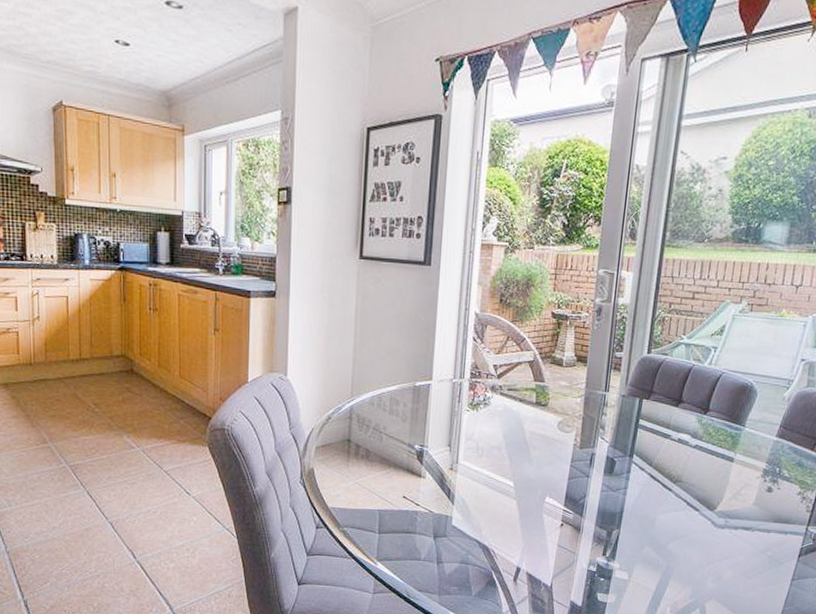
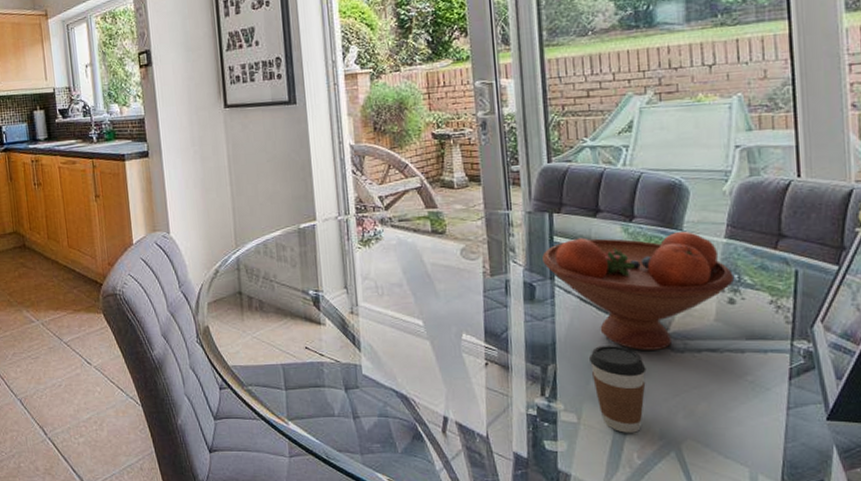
fruit bowl: none [626,423,777,525] -> present [542,232,735,350]
coffee cup: none [647,517,692,591] -> present [590,345,647,433]

